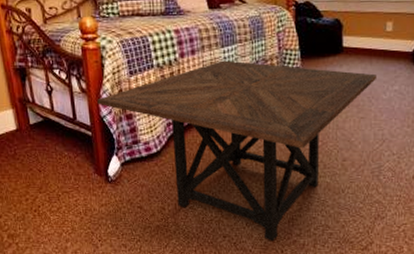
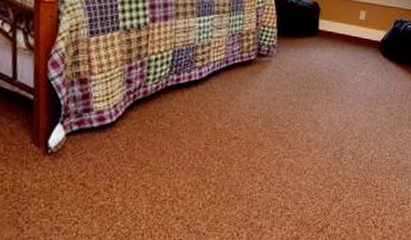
side table: present [97,60,378,242] -> none [46,30,348,224]

